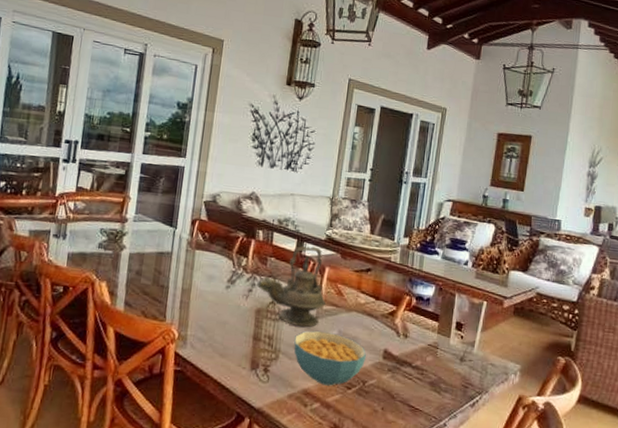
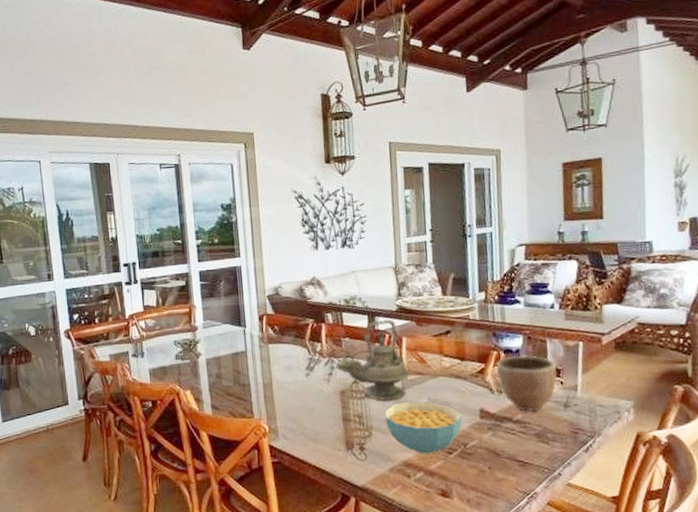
decorative bowl: none [405,303,460,360] -> present [497,355,557,412]

